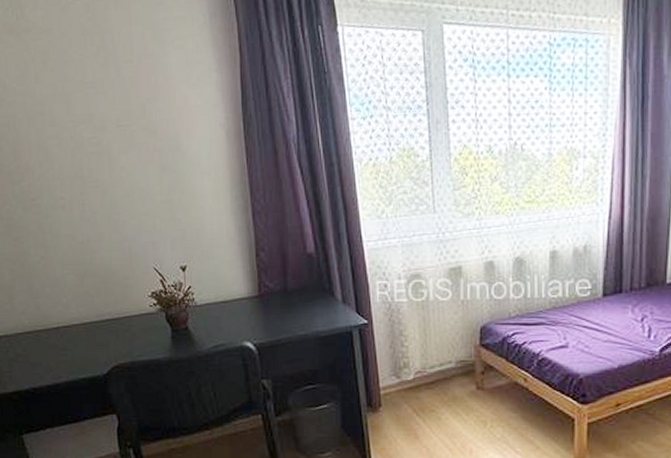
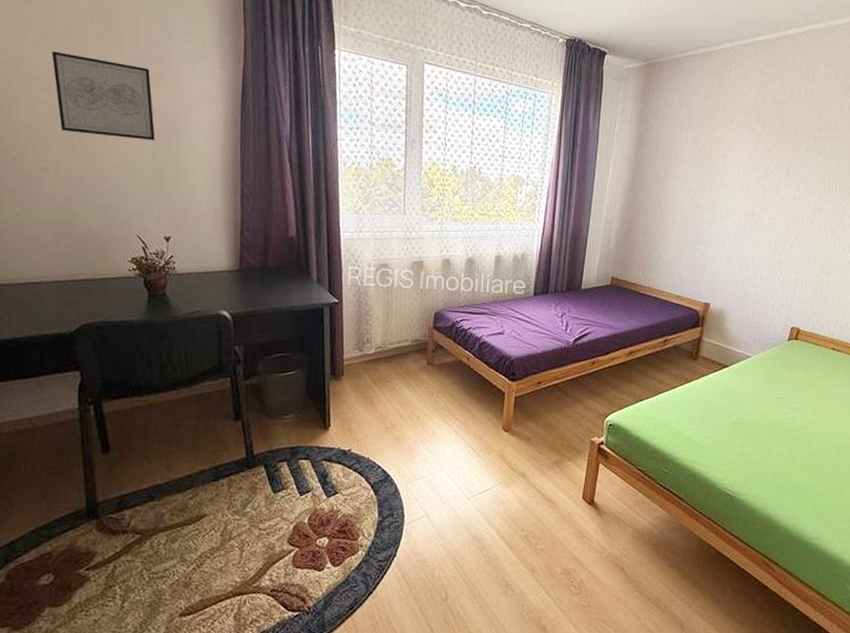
wall art: none [53,81,160,166] -> present [51,51,155,141]

